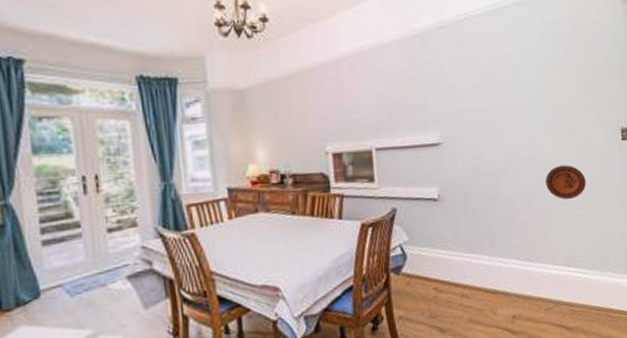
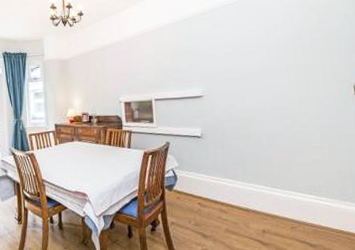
decorative plate: present [546,165,586,199] -> none [288,113,324,141]

